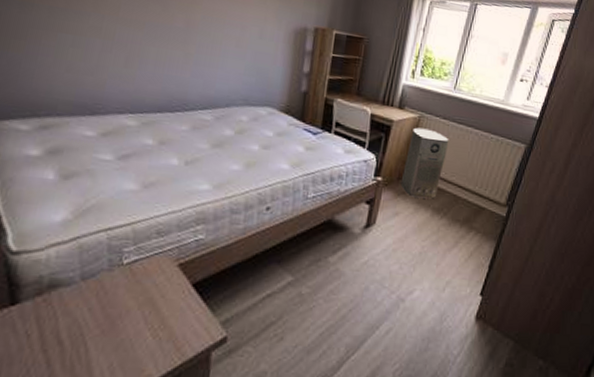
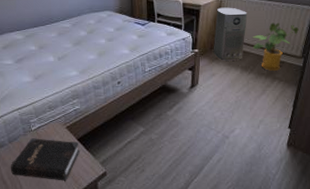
hardback book: none [74,276,194,347] -> present [10,138,80,181]
house plant: none [450,157,507,218] -> present [253,22,299,71]

